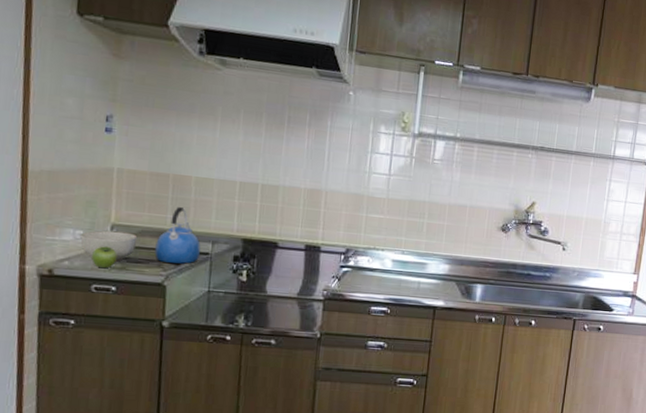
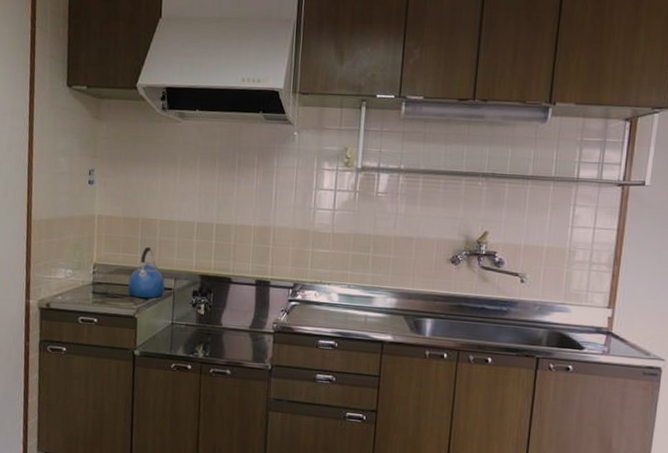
bowl: present [80,230,138,262] -> none [70,269,114,297]
fruit: present [92,246,117,269] -> none [79,283,98,303]

